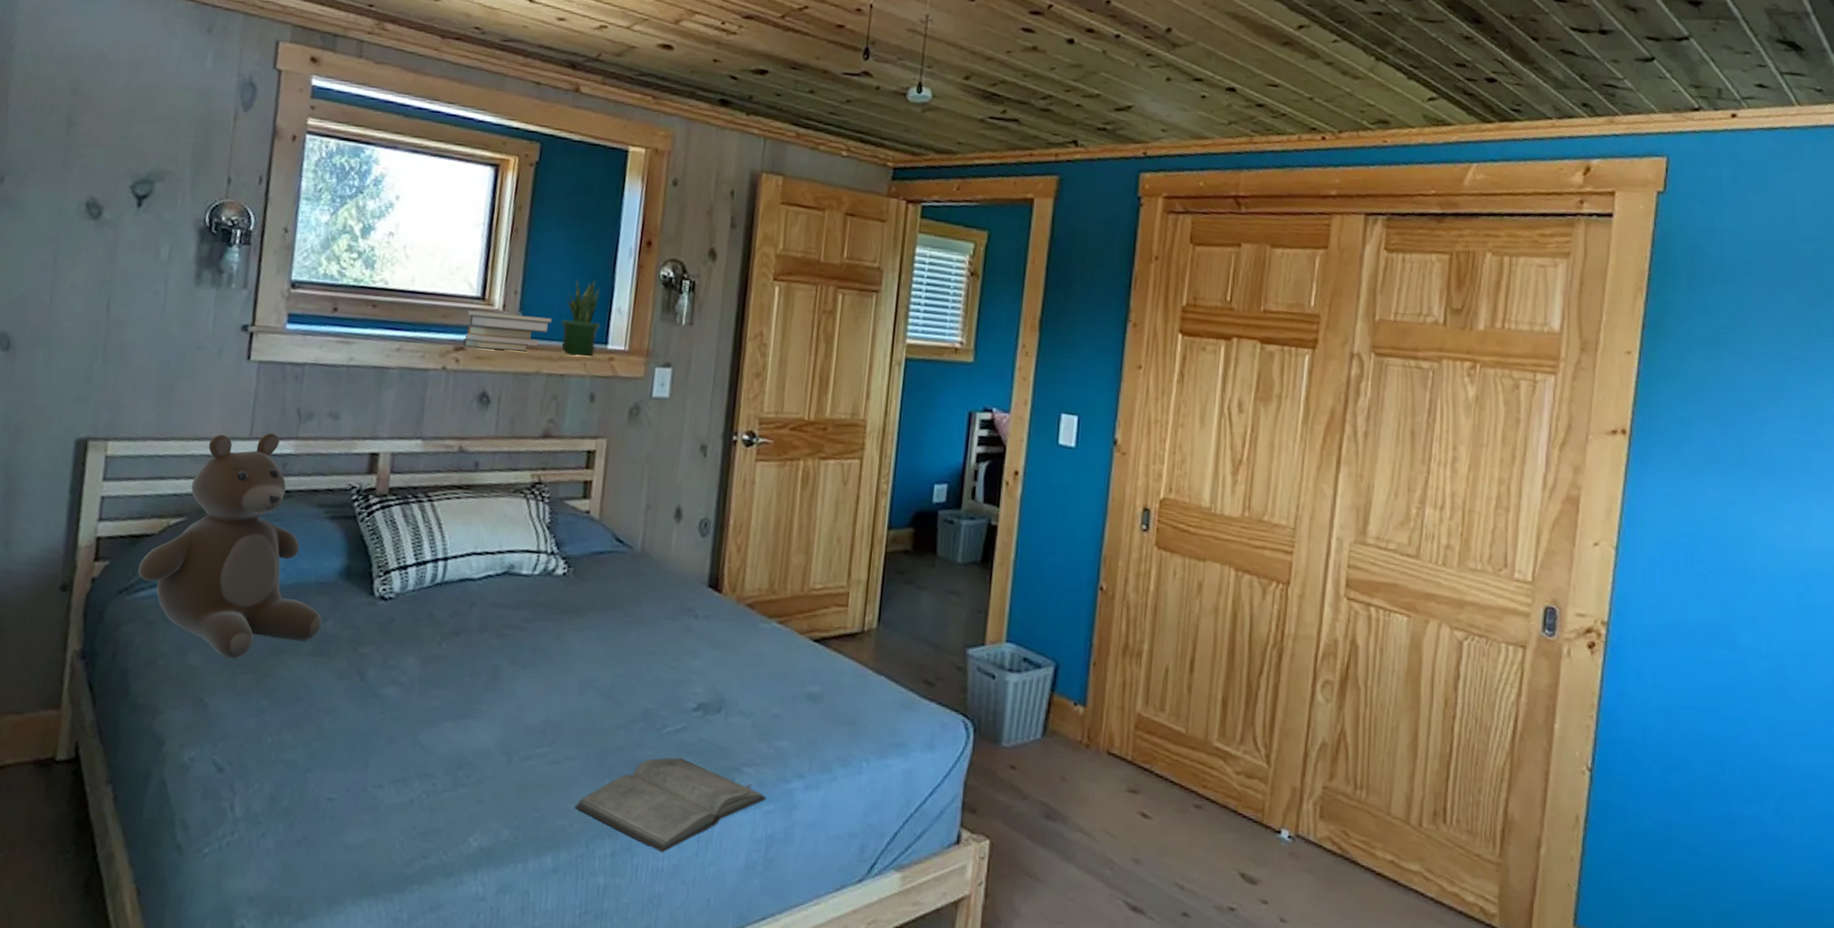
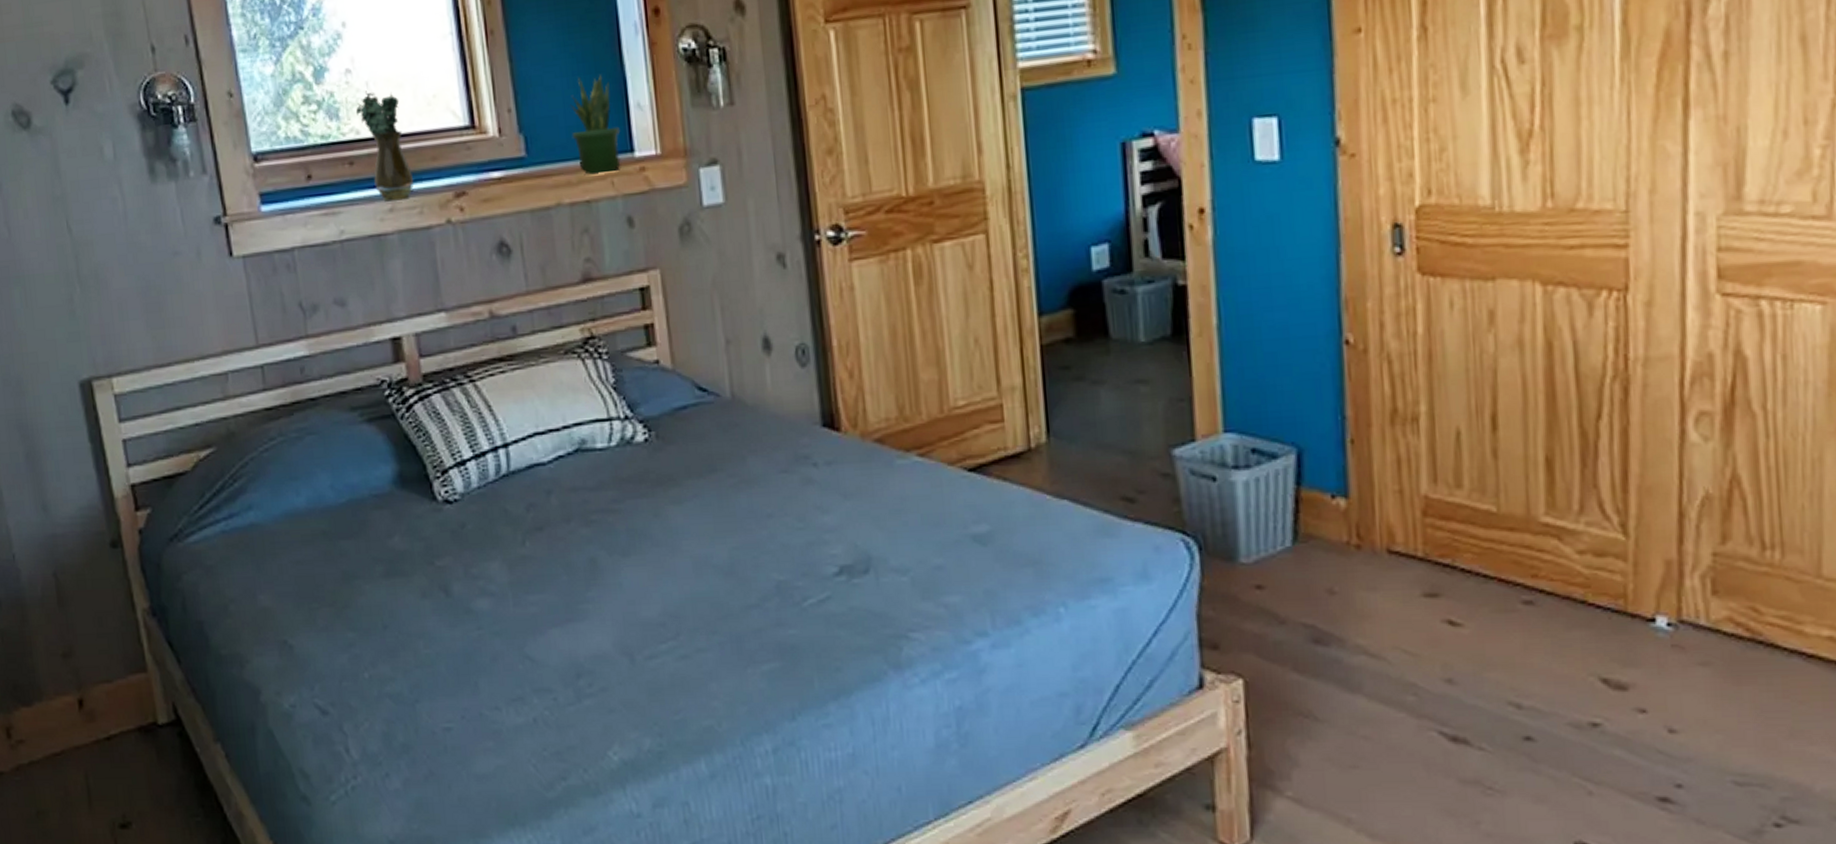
bear: present [137,432,322,659] -> none [181,335,389,594]
vase: none [388,252,428,344] -> present [355,91,413,202]
books: present [463,310,552,352] -> none [458,133,560,191]
diary: present [575,758,767,853] -> none [719,632,946,743]

